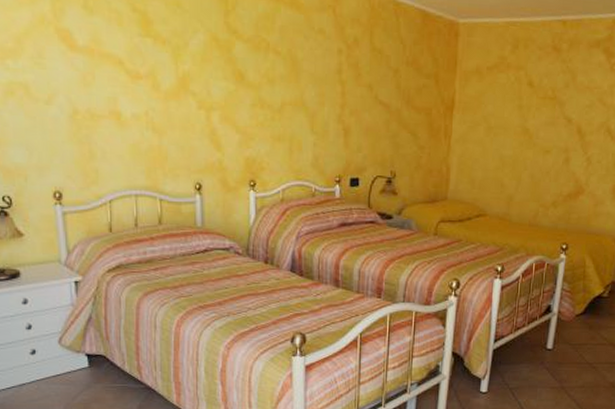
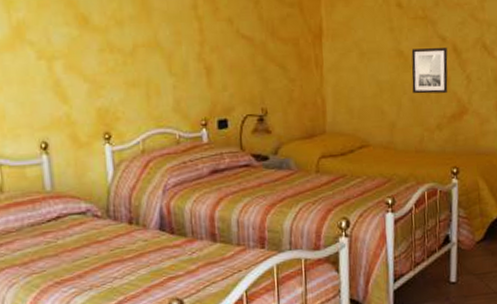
wall art: none [533,128,572,172] -> present [411,48,448,94]

